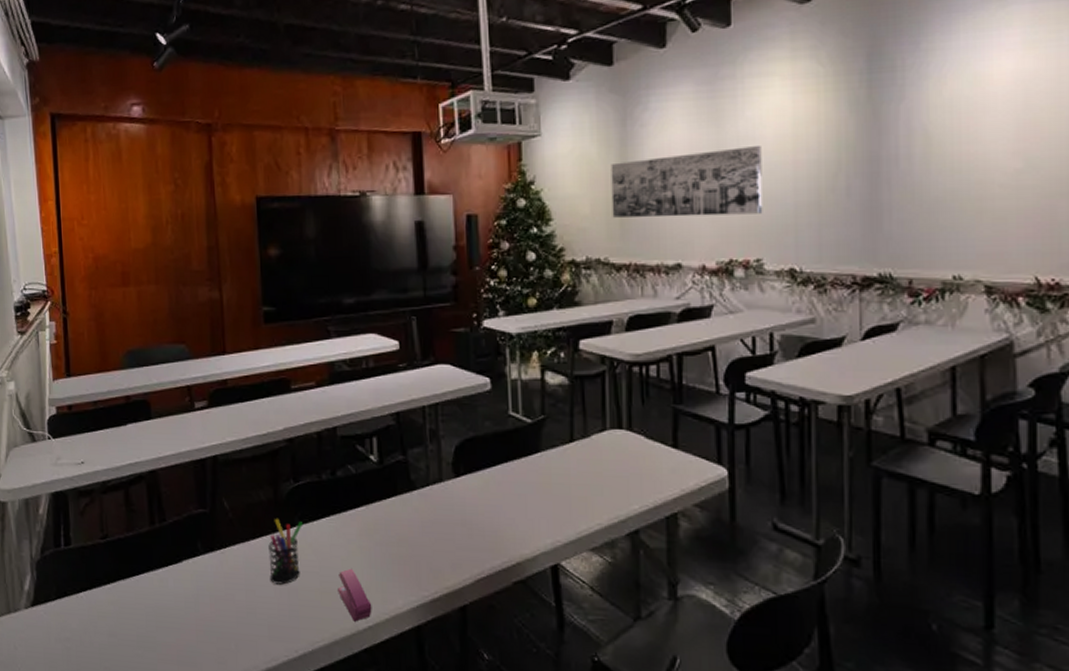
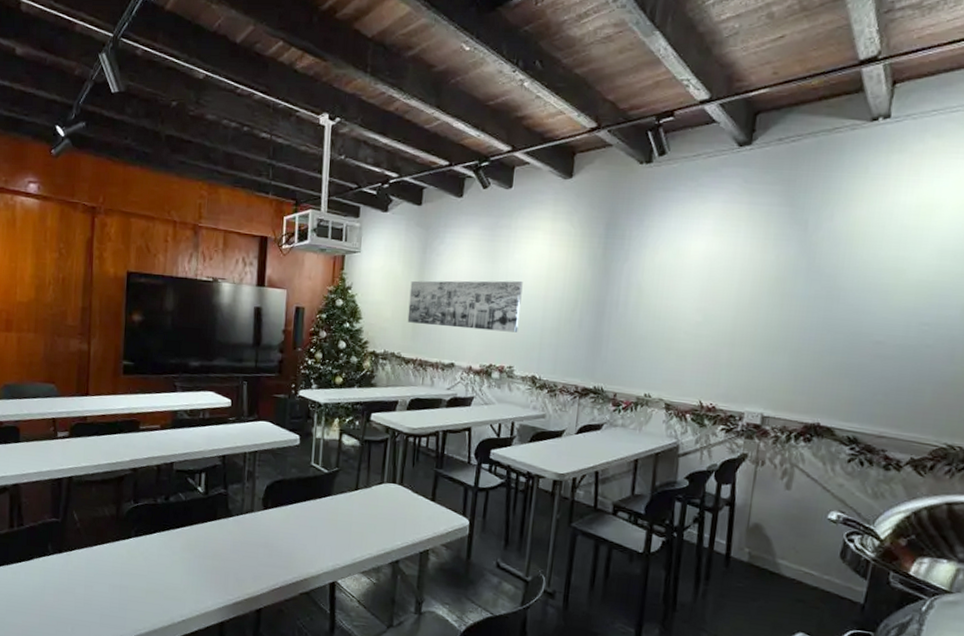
pen holder: present [268,518,304,585] -> none [106,530,138,583]
stapler: present [338,568,372,622] -> none [160,574,187,616]

